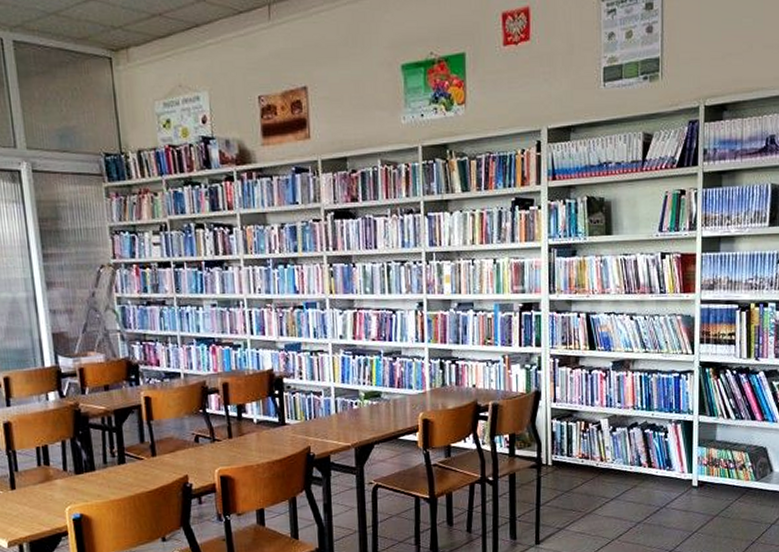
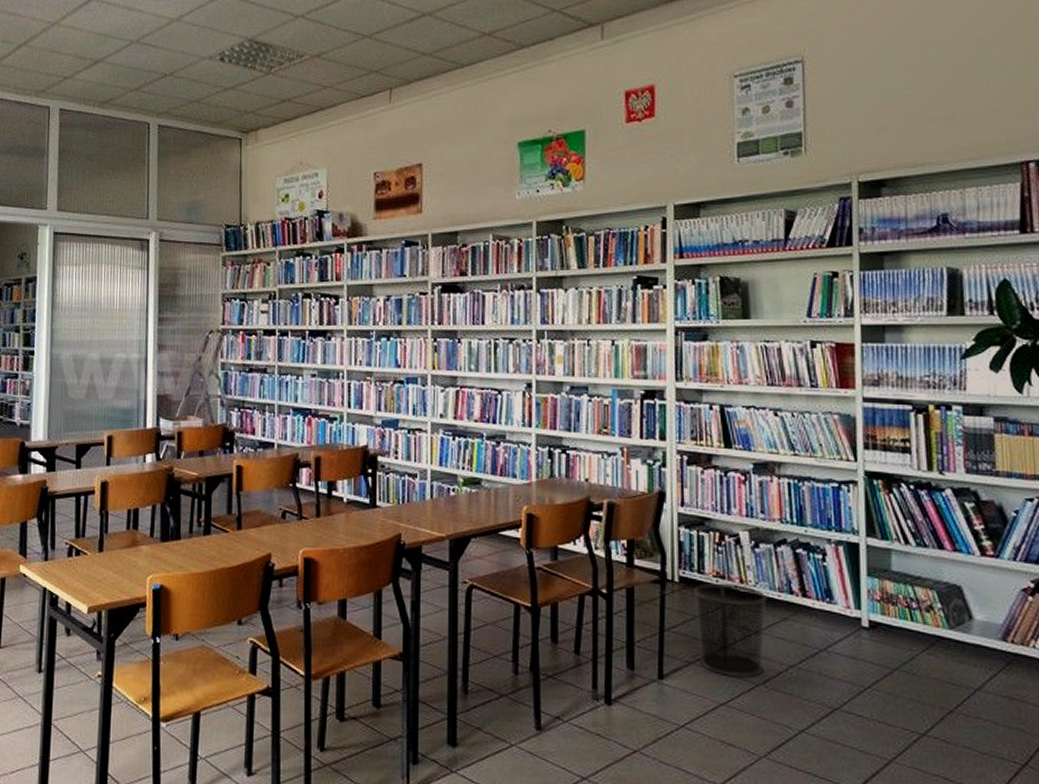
waste bin: none [563,462,621,536] -> present [693,582,767,677]

